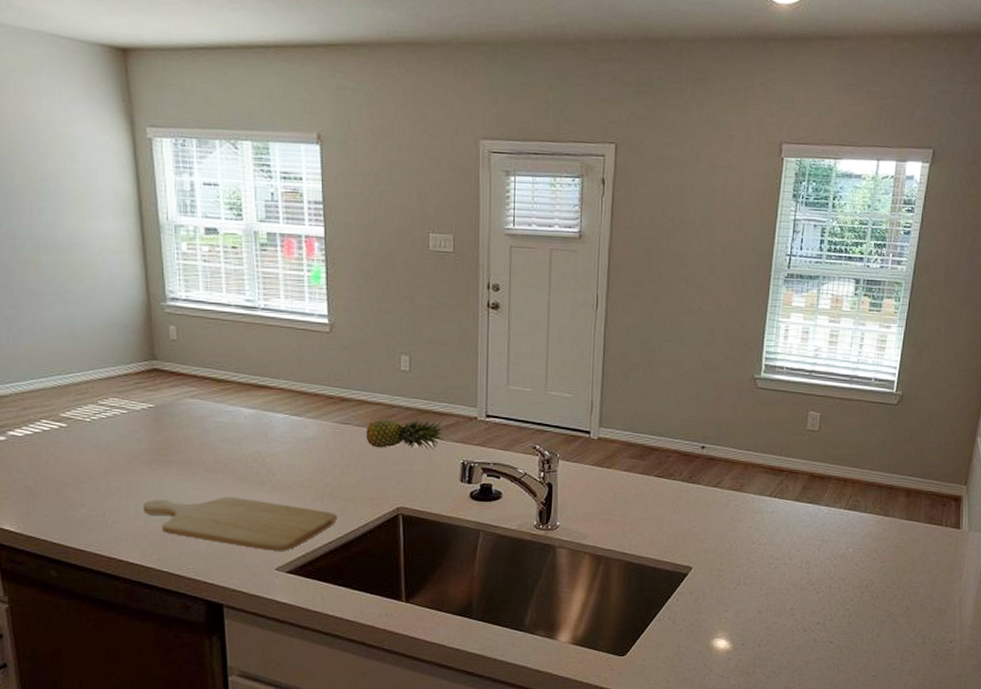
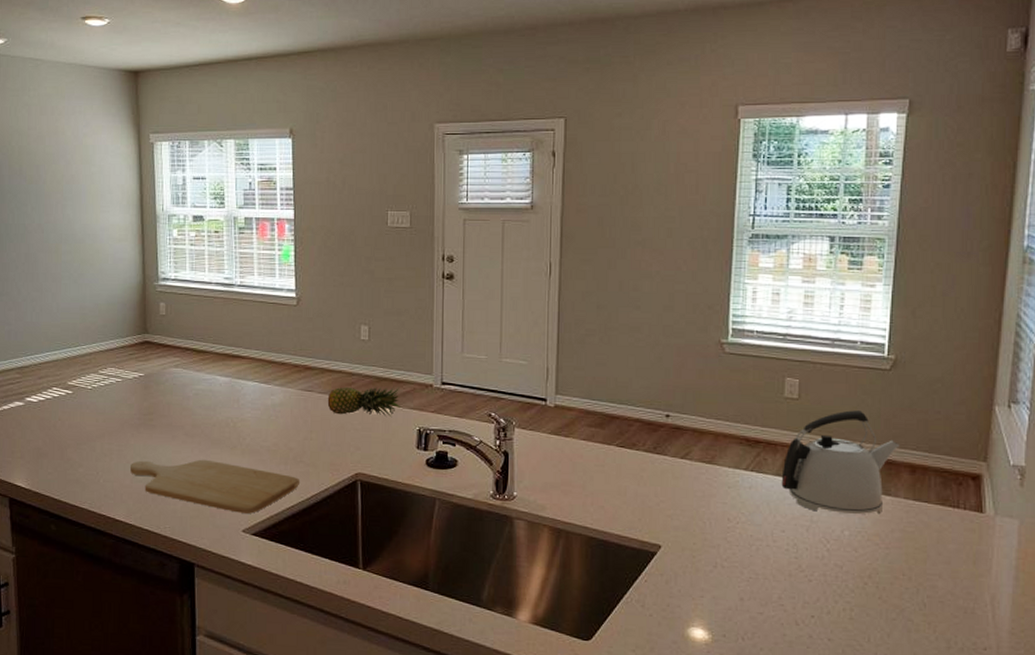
kettle: none [799,441,900,533] -> present [781,410,900,515]

